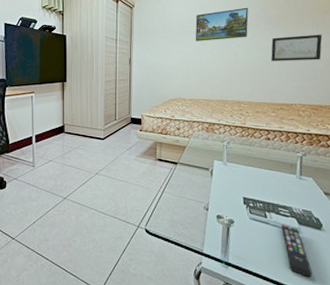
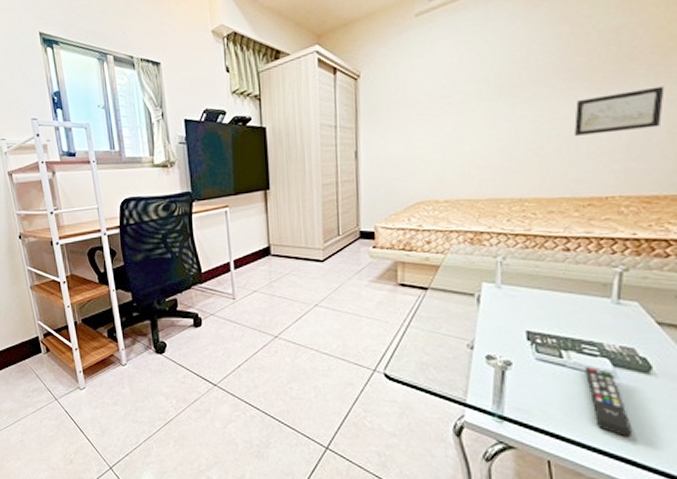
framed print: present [195,7,249,41] -> none [452,58,538,117]

